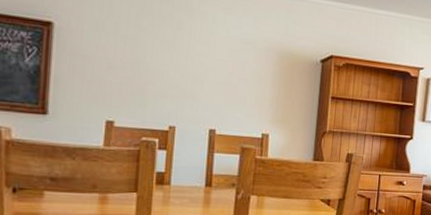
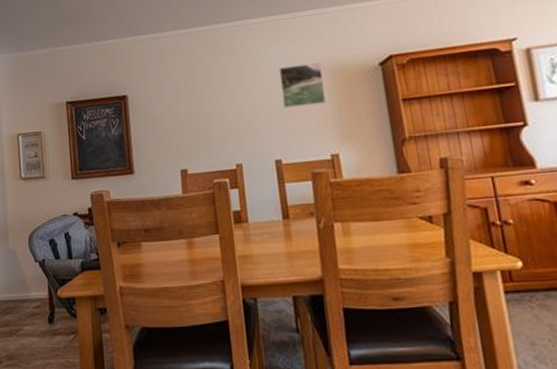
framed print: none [228,39,272,85] -> present [278,62,326,109]

